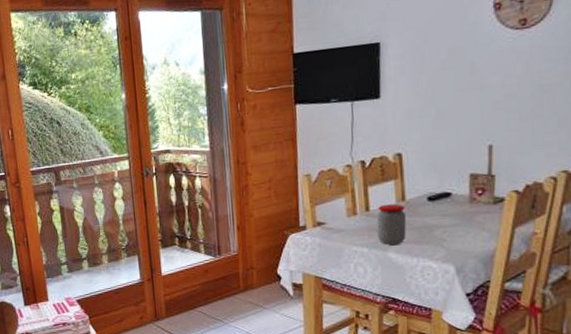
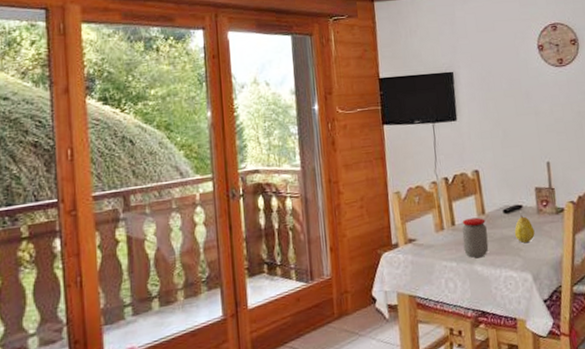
fruit: none [438,204,464,234] -> present [514,215,535,243]

